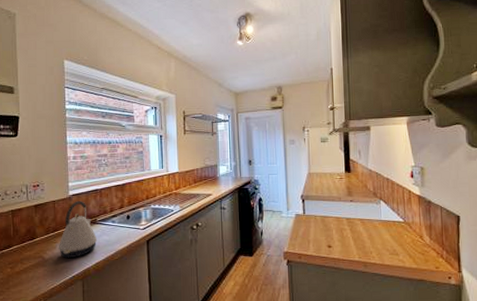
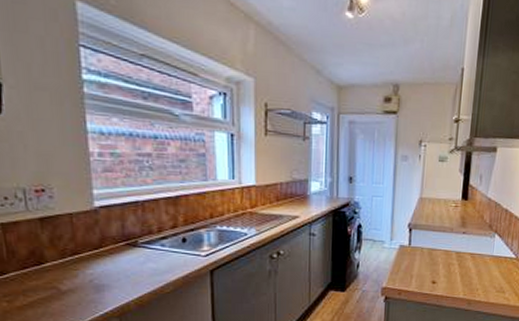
kettle: present [58,201,98,258] -> none [80,216,140,289]

